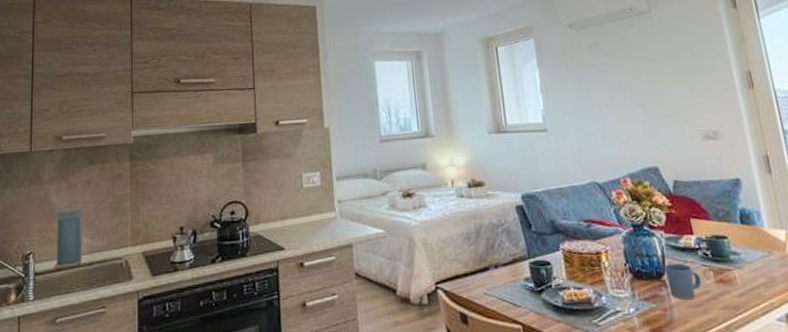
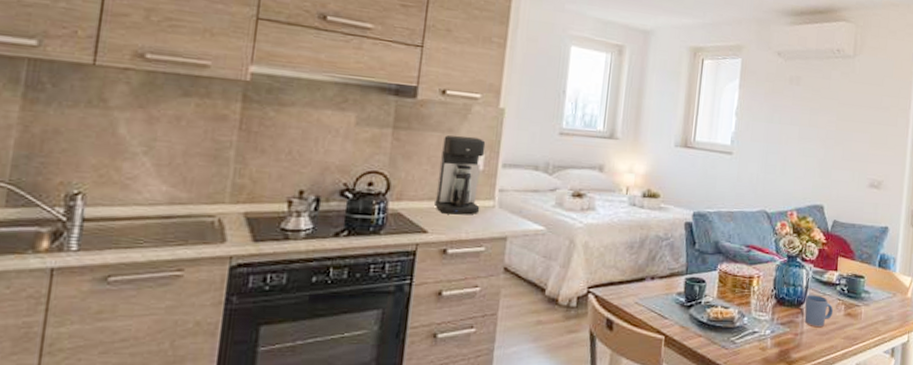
soap dispenser: present [53,206,82,269] -> none [112,143,165,219]
coffee maker: none [284,158,325,230] -> present [434,135,486,215]

